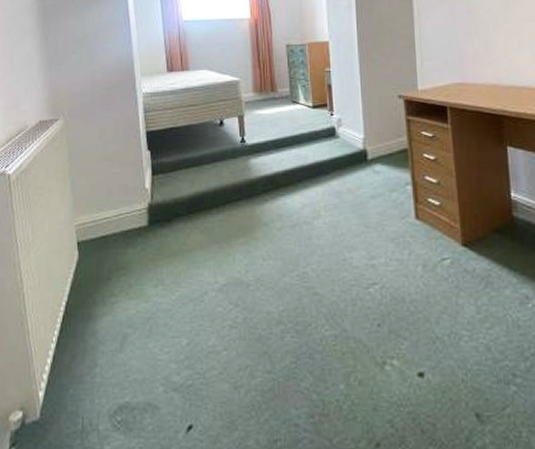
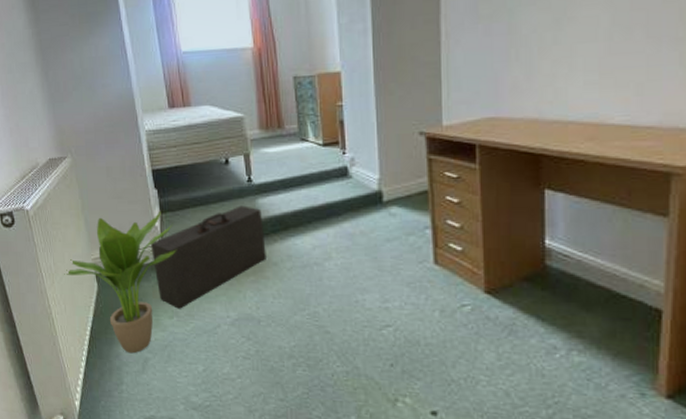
potted plant: none [42,173,167,330] -> present [64,211,177,354]
suitcase: none [140,166,257,276] -> present [151,205,266,309]

